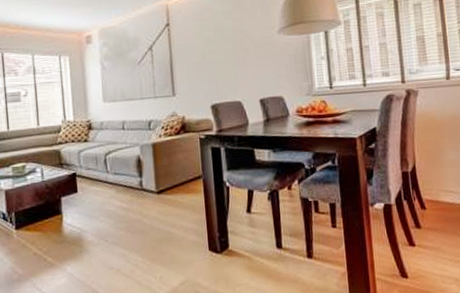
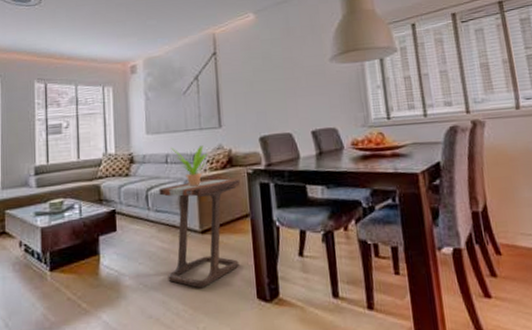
side table: none [116,143,194,242] -> present [159,178,241,288]
potted plant: none [127,113,163,151] -> present [171,145,208,187]

